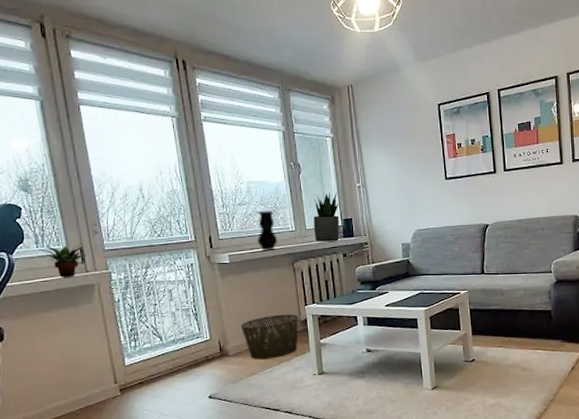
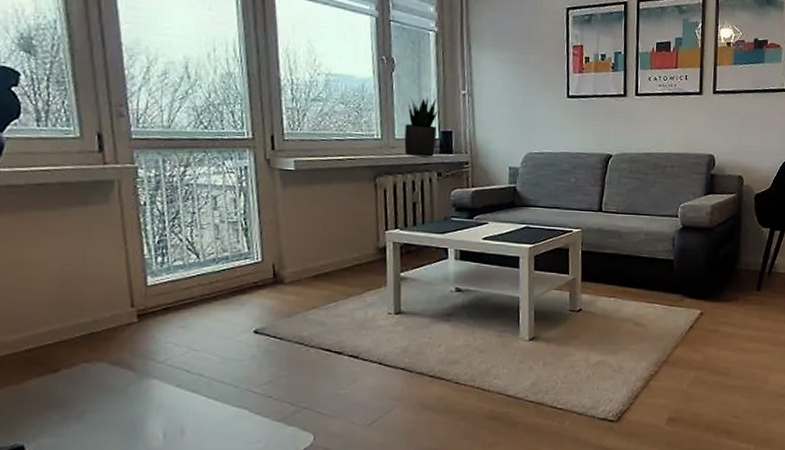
succulent plant: present [39,243,87,278] -> none [40,125,107,169]
basket: present [240,314,299,360] -> none [302,238,376,291]
vase: present [257,210,278,249] -> none [332,110,359,158]

